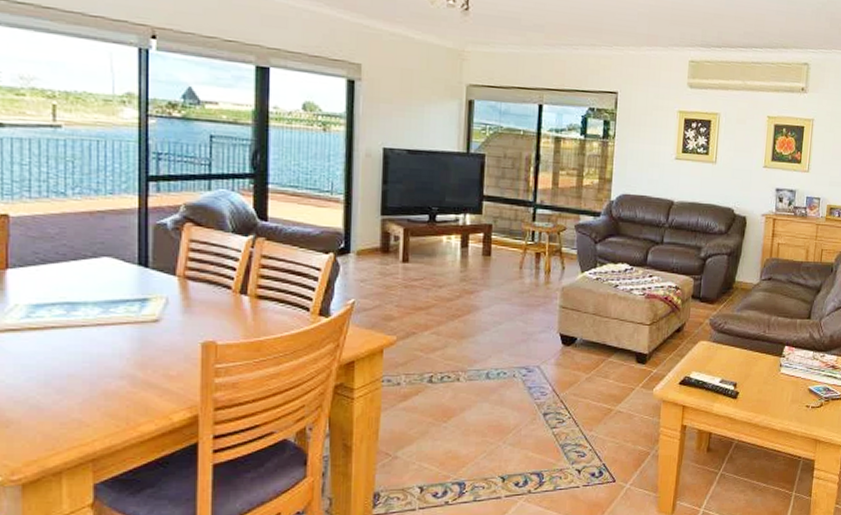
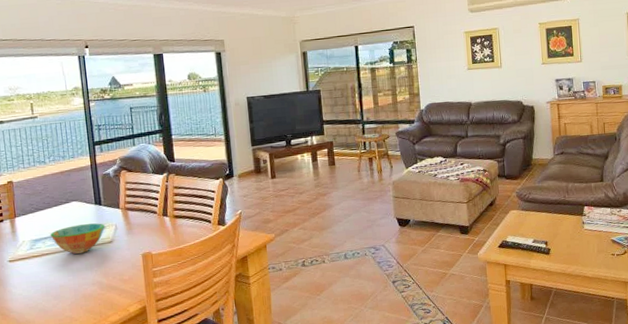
bowl: none [61,291,150,332] -> present [50,223,105,254]

